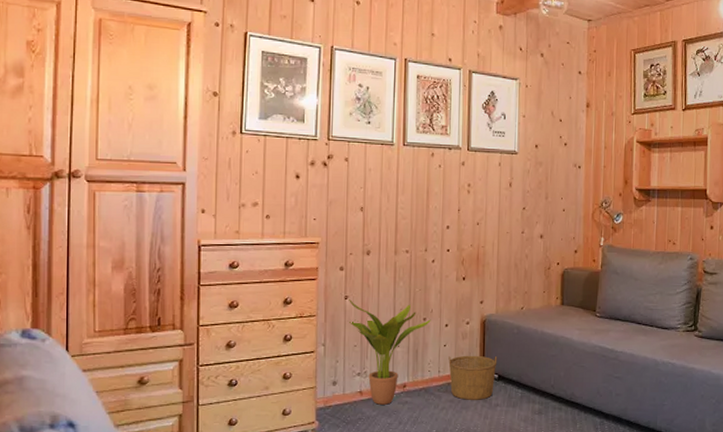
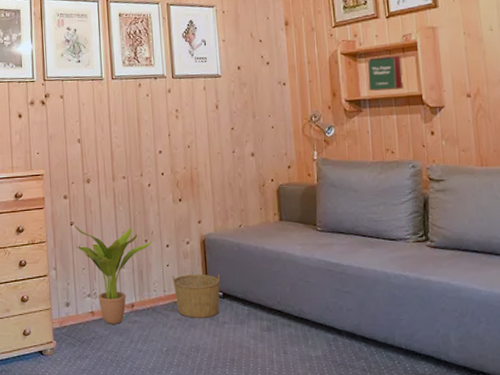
books: none [659,148,692,183] -> present [367,55,403,92]

